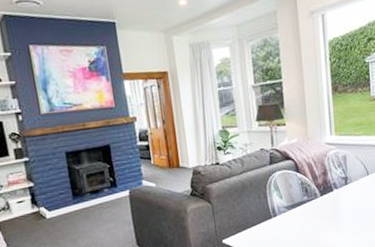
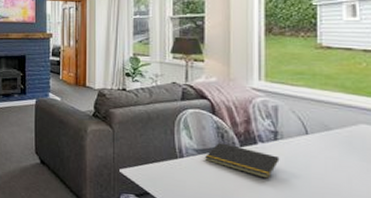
notepad: none [294,195,350,219] -> present [205,142,280,179]

